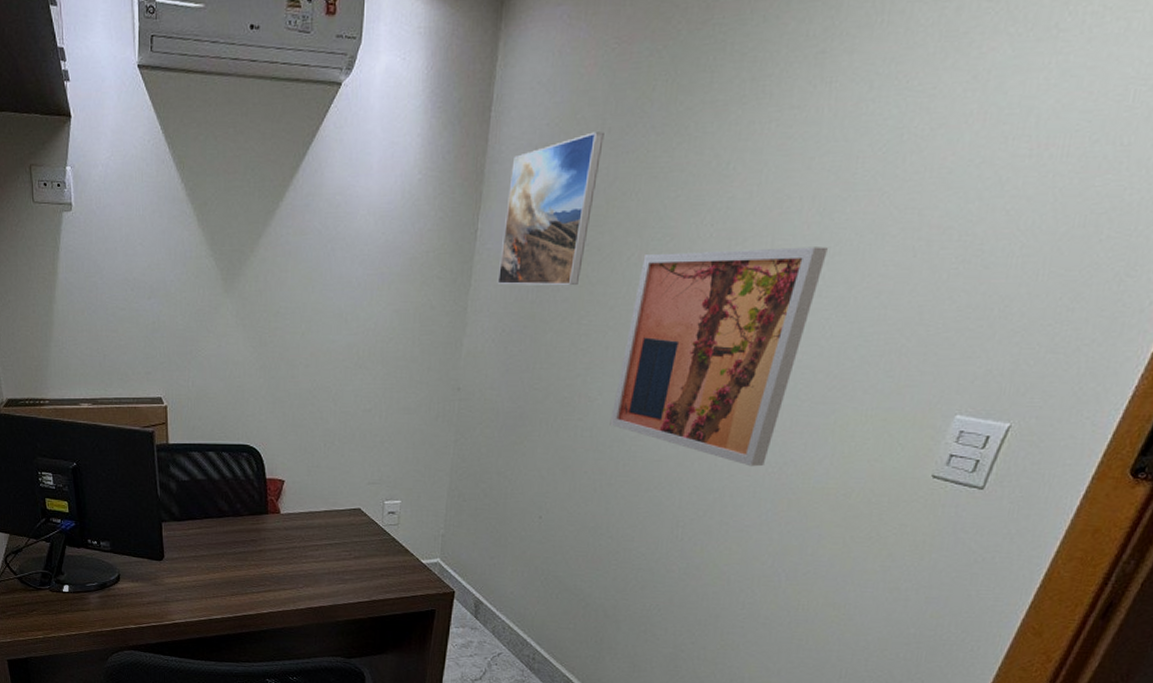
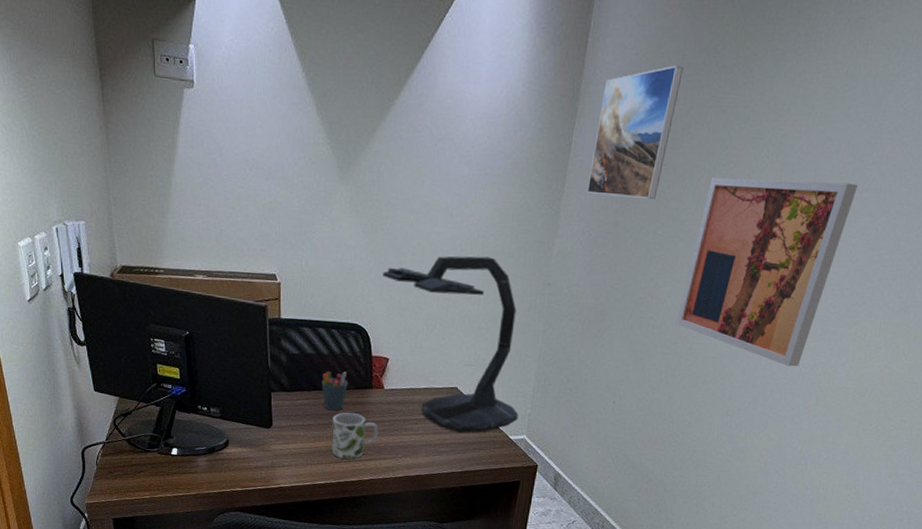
pen holder: none [214,497,242,539] -> present [321,371,348,411]
mug: none [227,540,276,591] -> present [331,412,379,459]
desk lamp: none [274,363,431,558] -> present [383,256,519,433]

